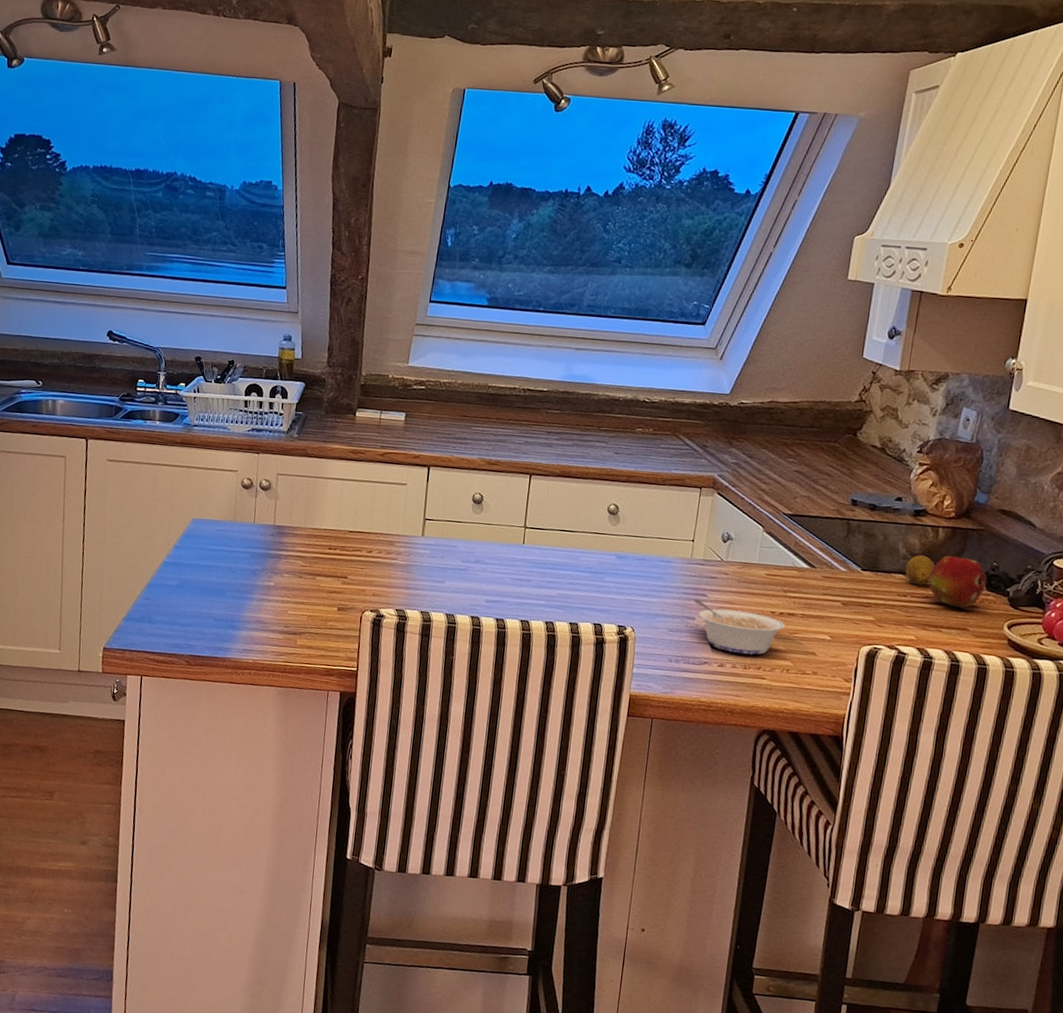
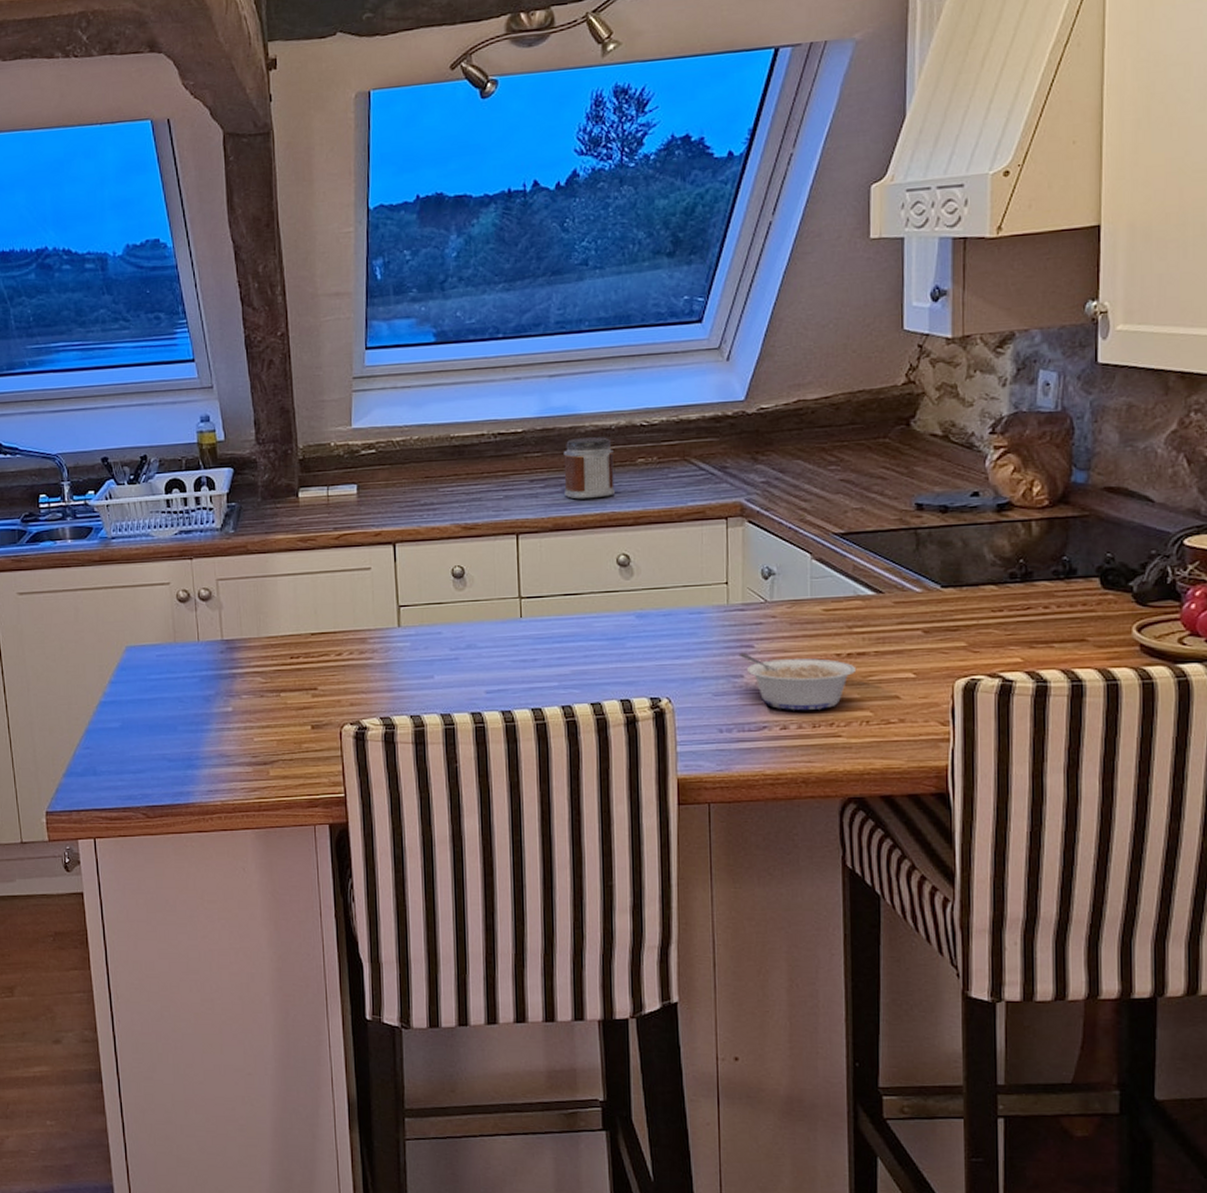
jar: none [574,403,619,455] -> present [563,437,615,500]
fruit: present [905,555,935,586] -> none [995,558,1033,595]
fruit: present [926,555,987,608] -> none [1024,552,1102,615]

